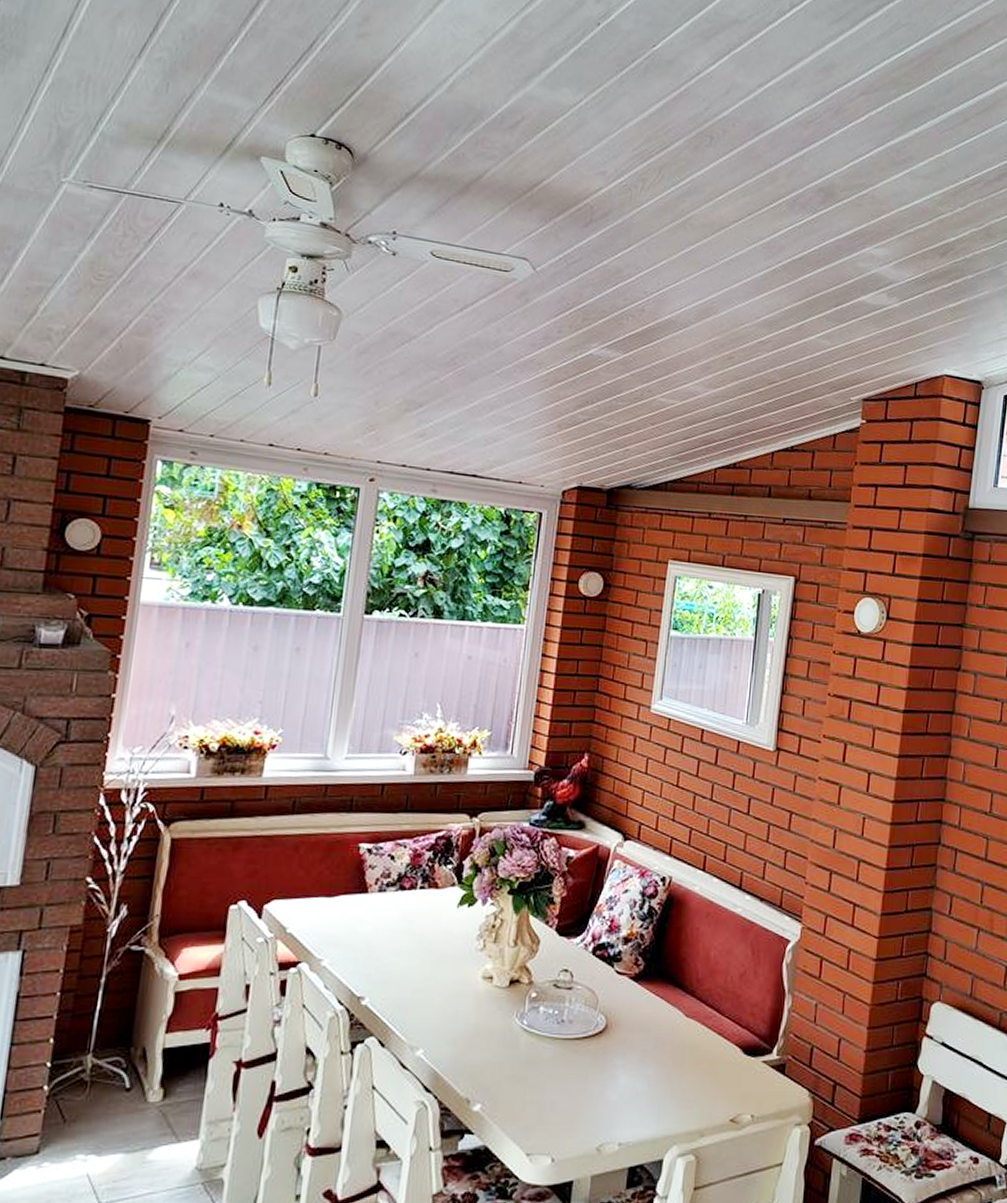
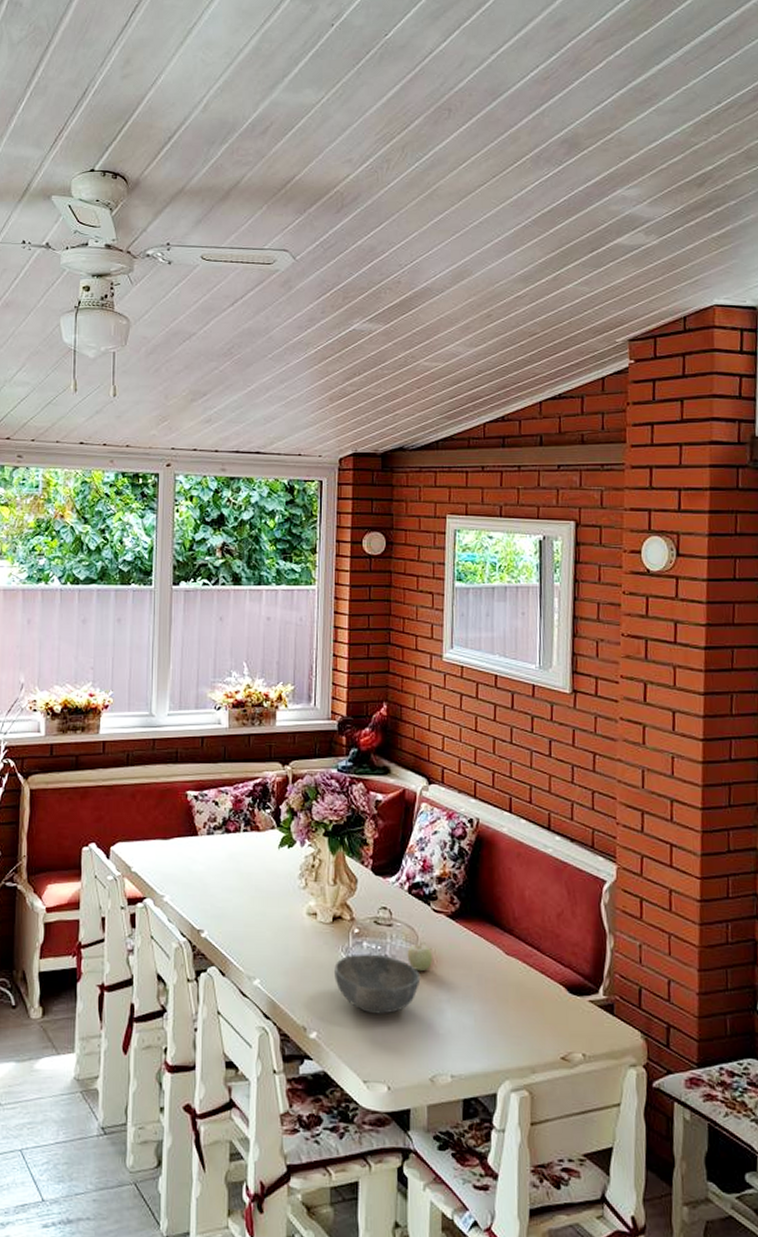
bowl: none [505,1019,597,1083] -> present [334,954,421,1014]
fruit: none [585,1005,612,1037] -> present [407,942,433,972]

